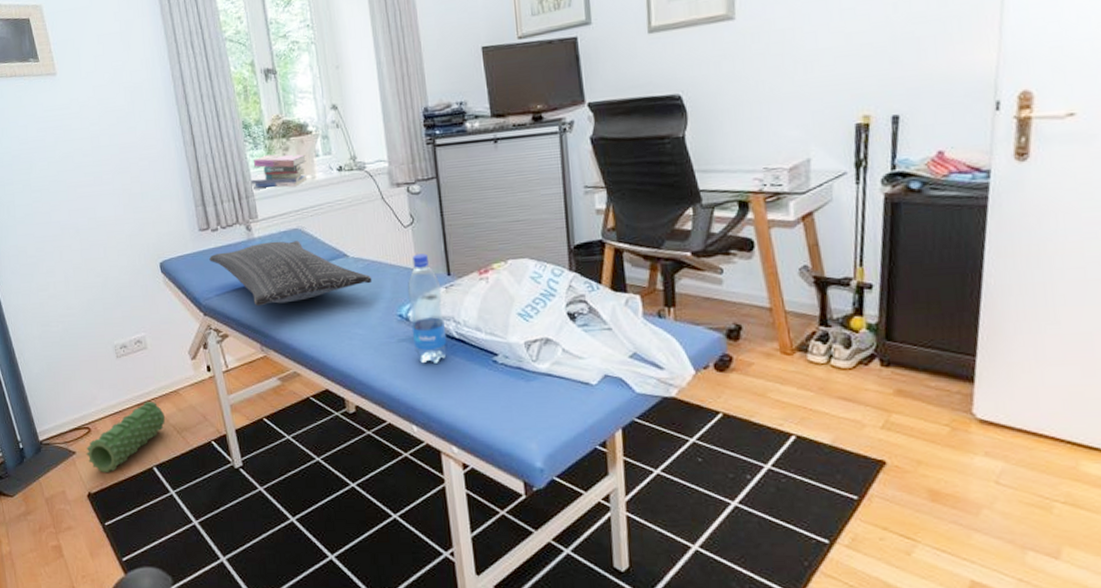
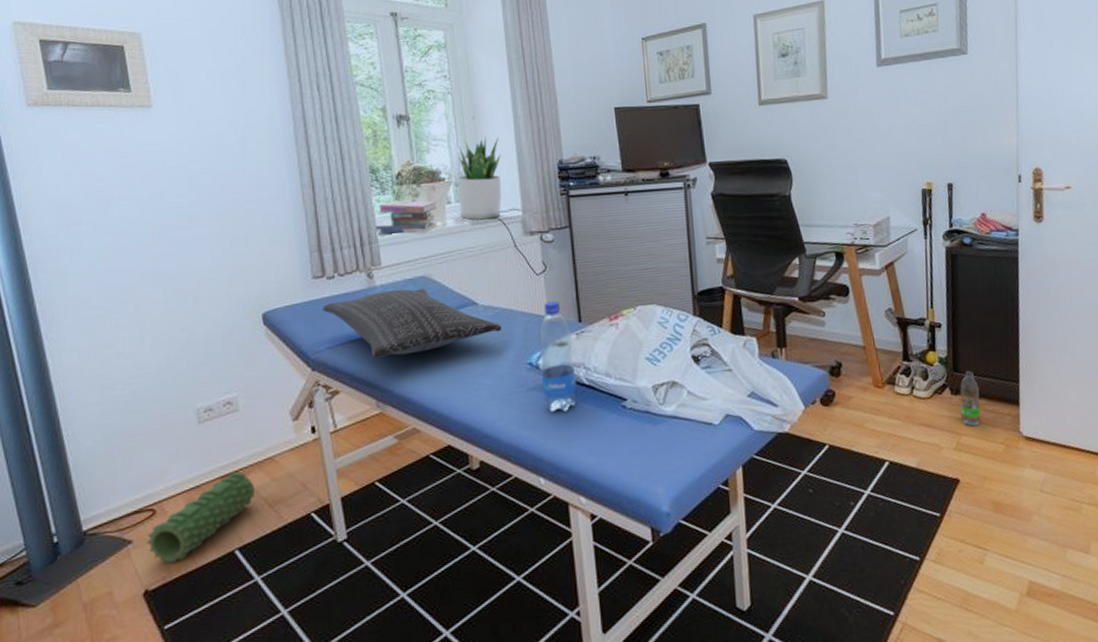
planter: none [323,86,368,173] -> present [458,136,502,220]
bottle: none [892,339,921,404] -> present [959,370,981,427]

